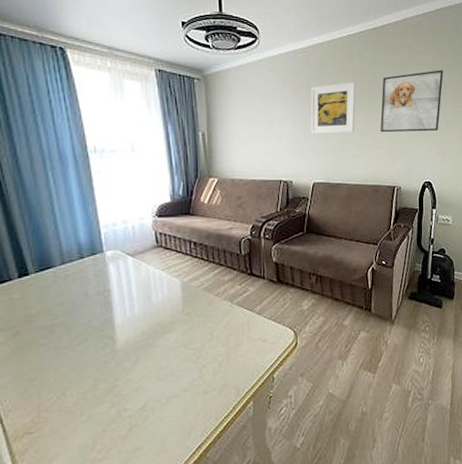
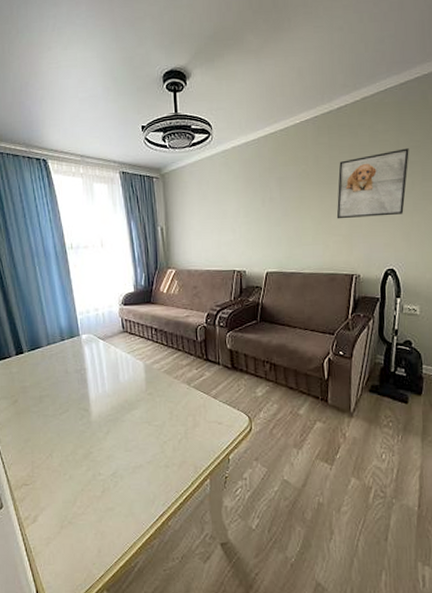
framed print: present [310,81,356,134] -> none [263,168,311,224]

